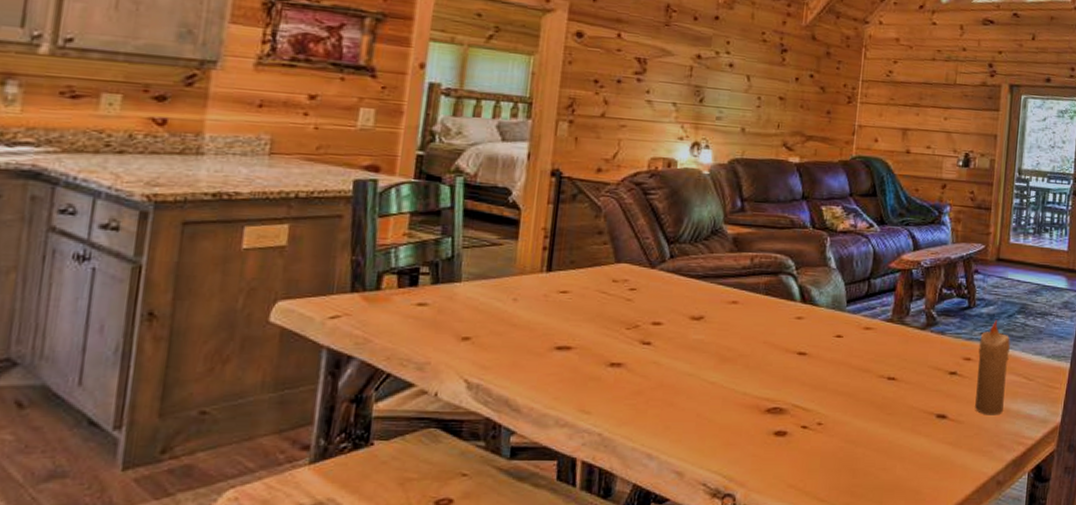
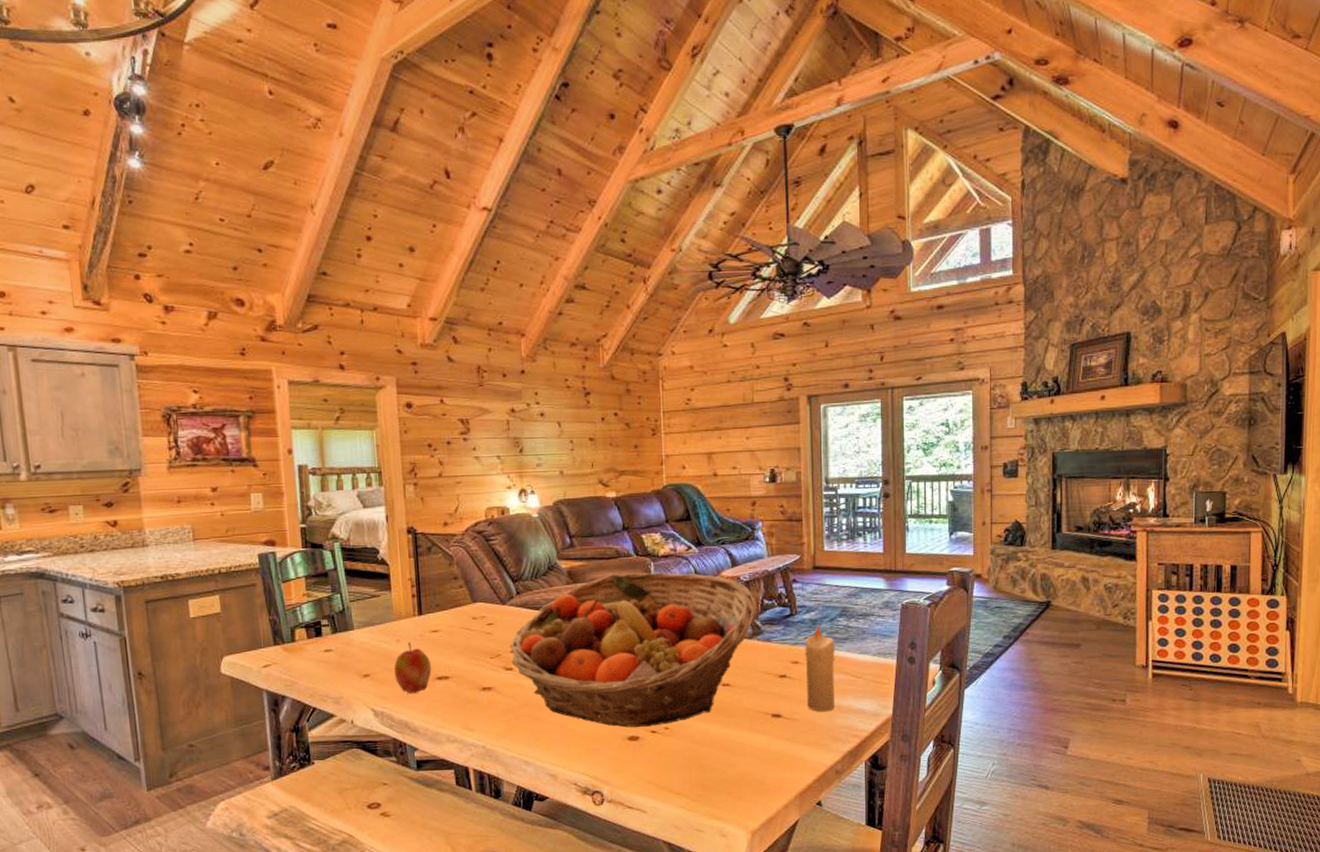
apple: none [502,302,552,365] -> present [393,642,432,694]
fruit basket: none [651,245,935,421] -> present [510,572,757,728]

